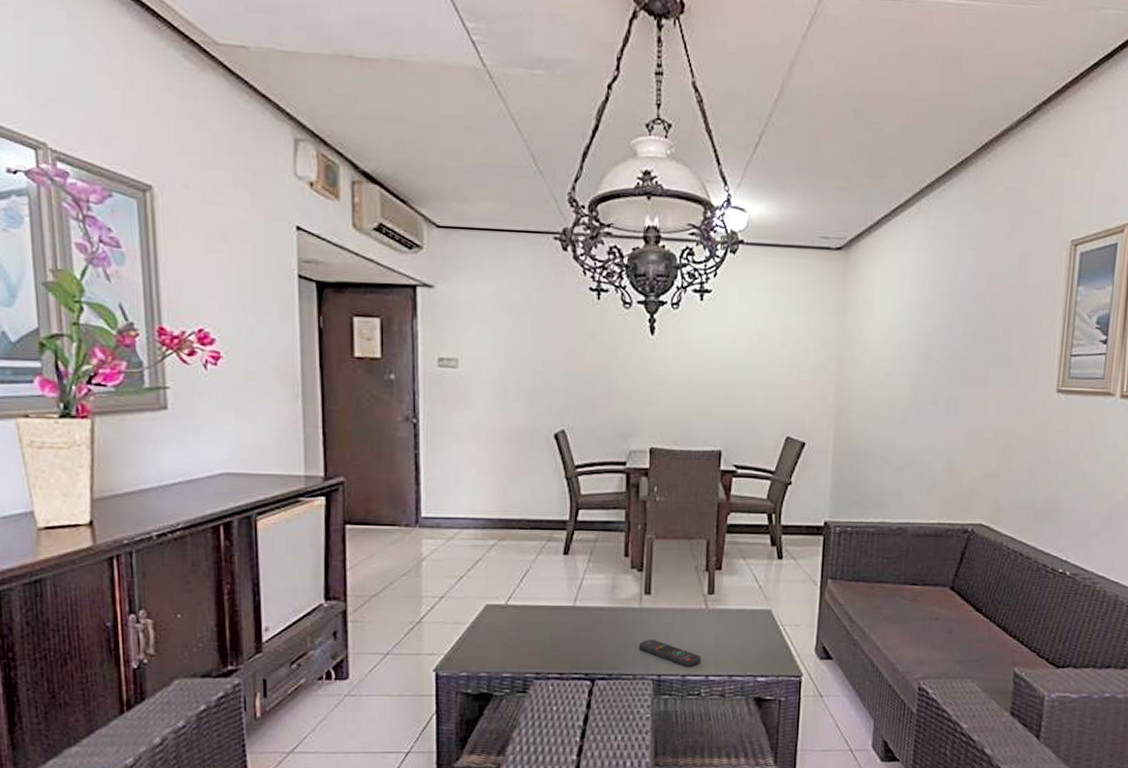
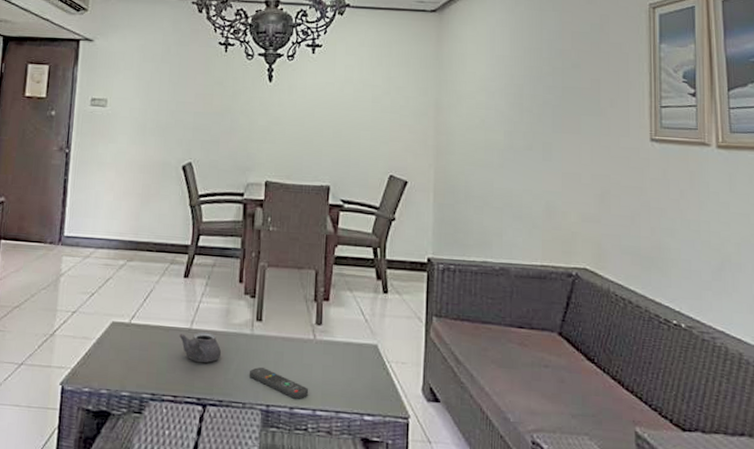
teapot: none [562,608,608,638] -> present [179,331,221,363]

